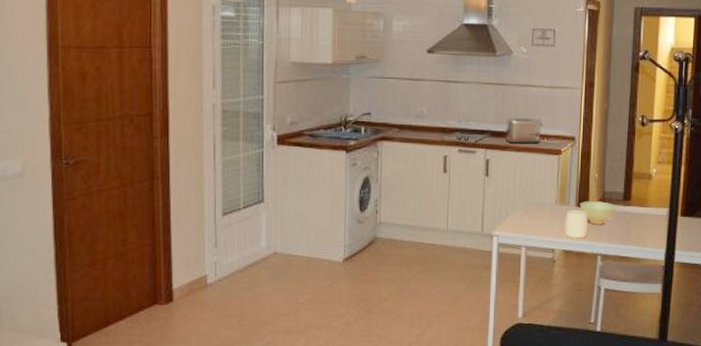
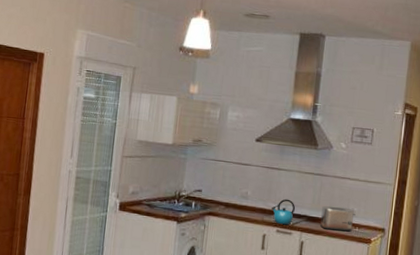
kettle: none [451,114,478,143] -> present [272,198,296,225]

